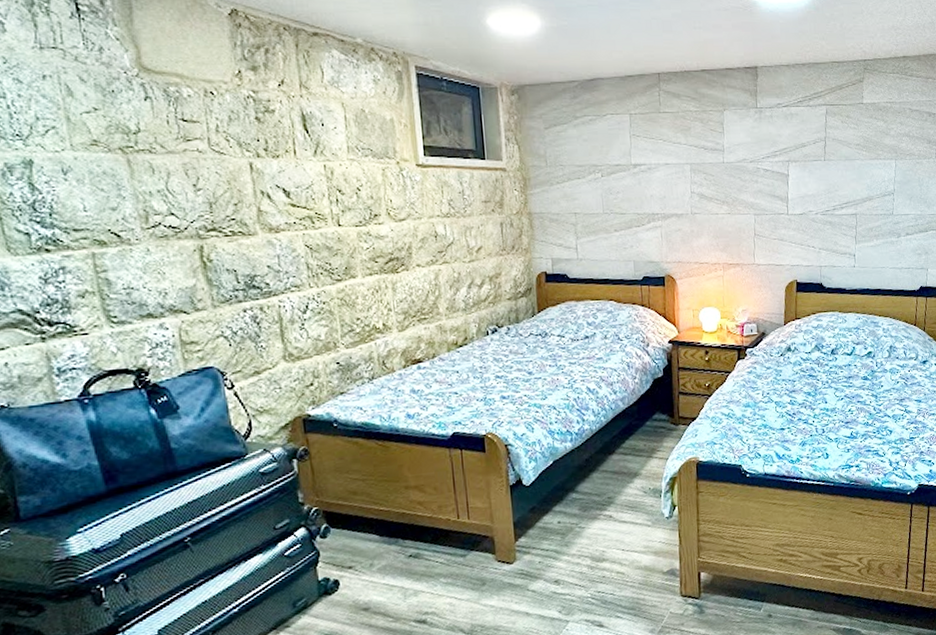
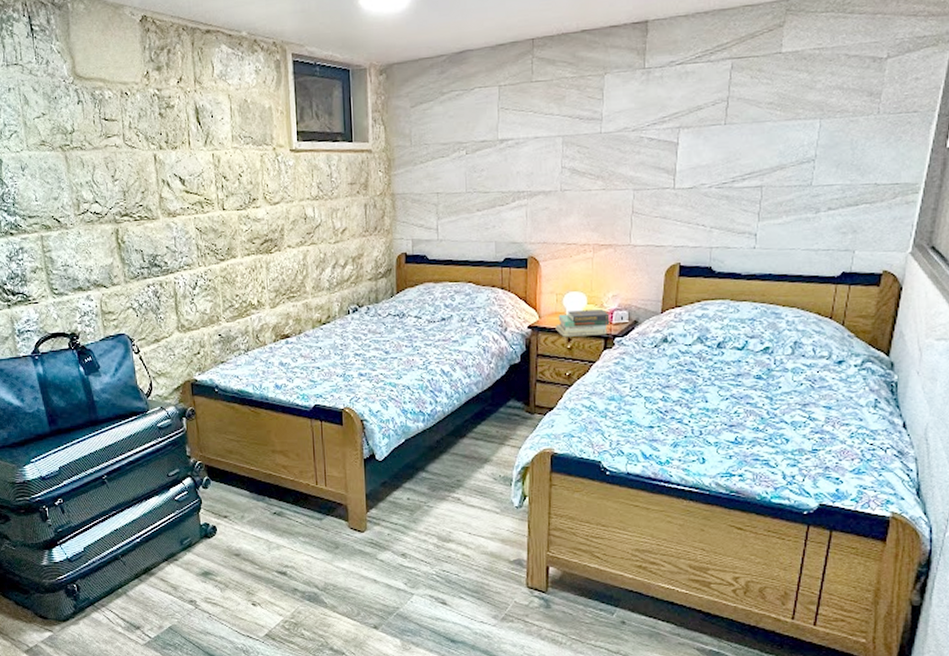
books: none [693,323,742,350] -> present [555,309,610,337]

